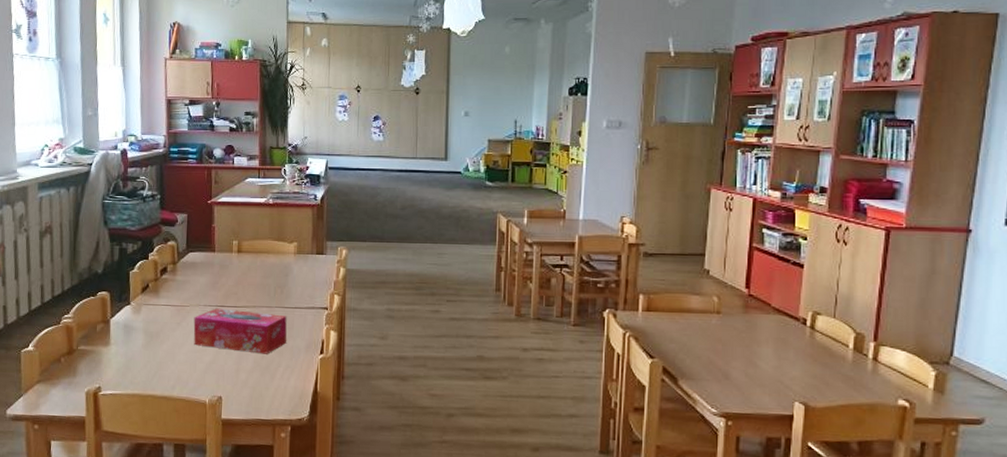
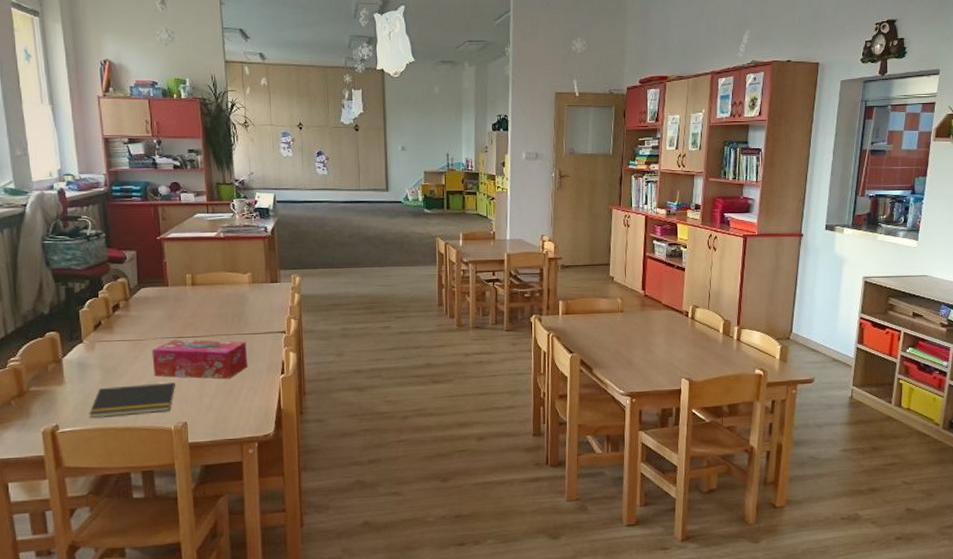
notepad: none [130,352,213,384] -> present [89,382,175,419]

